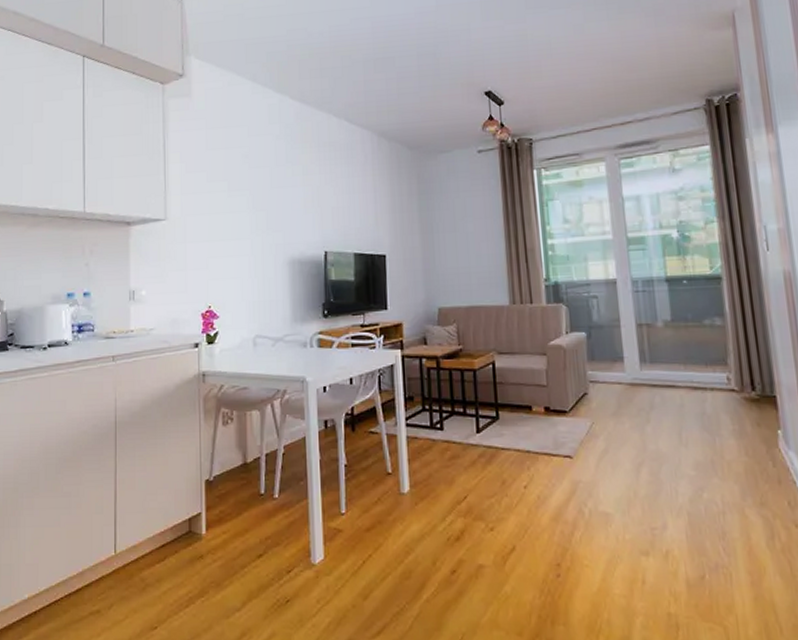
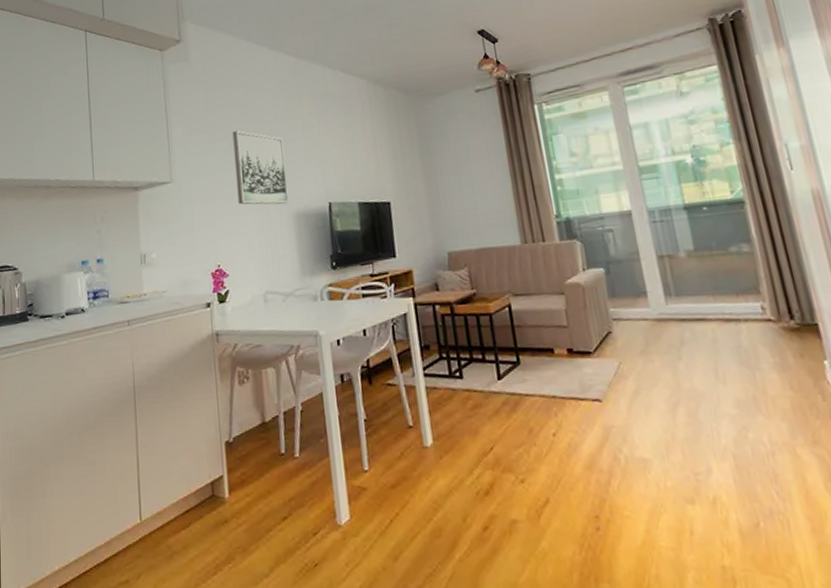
wall art: none [231,172,285,250] -> present [232,130,289,205]

